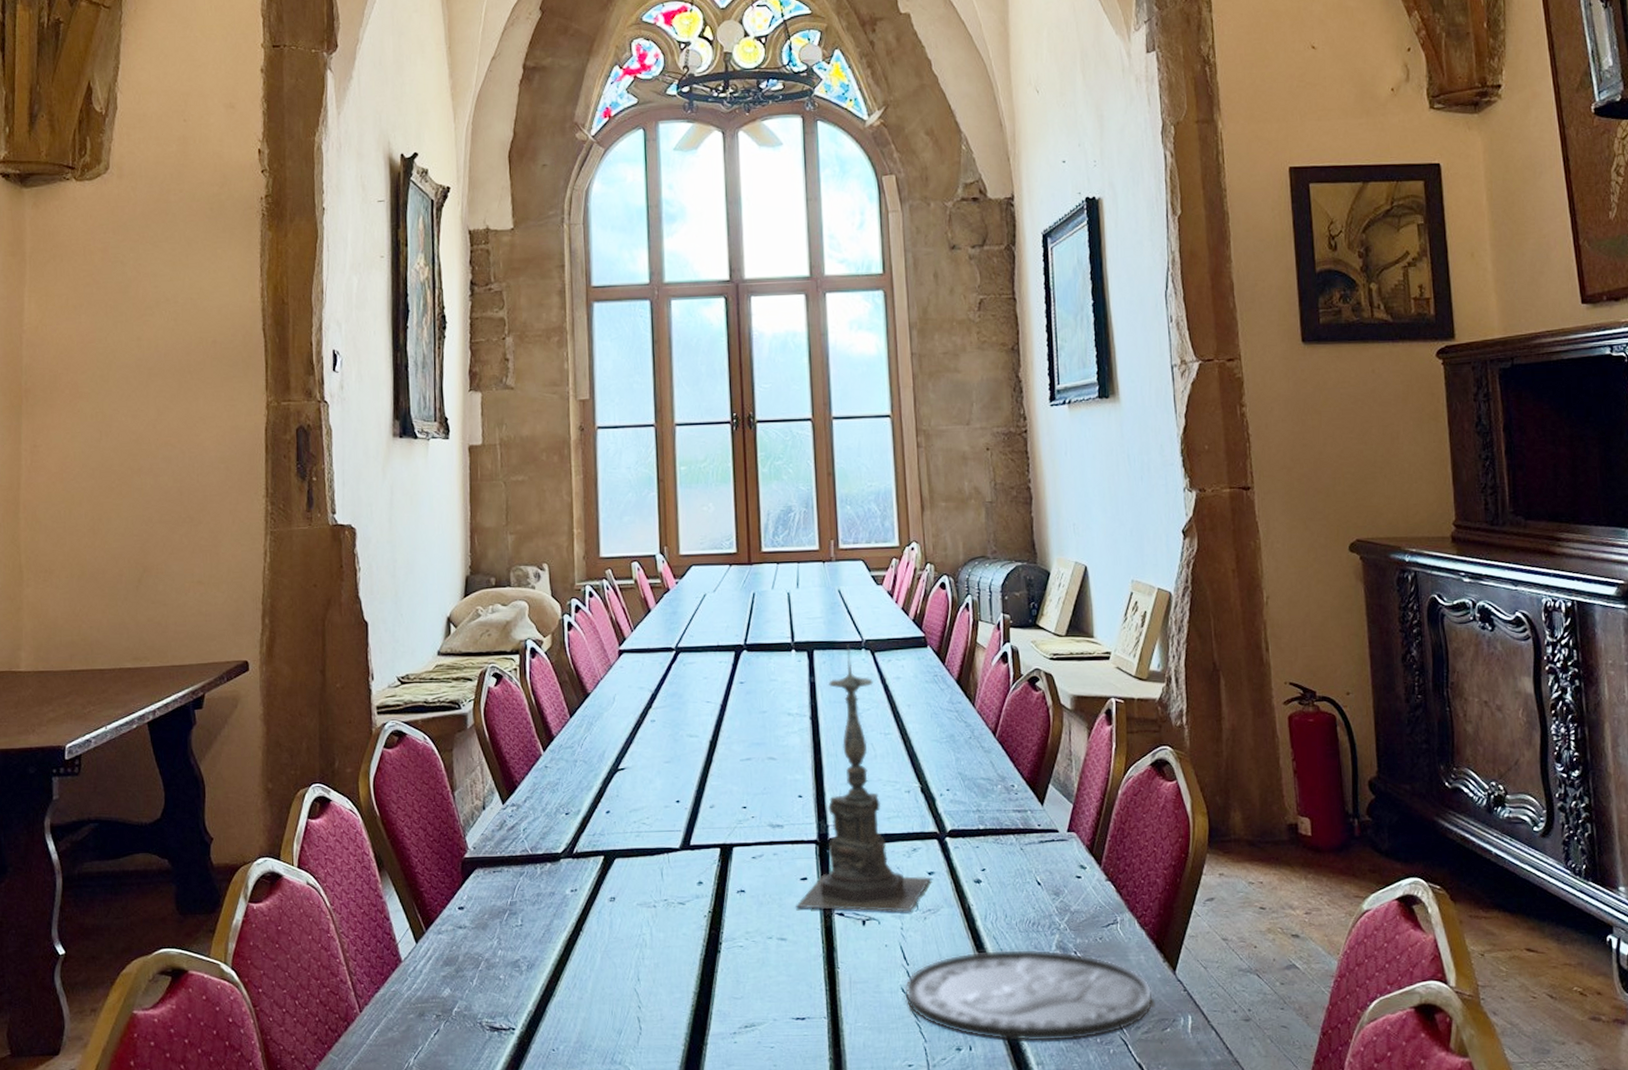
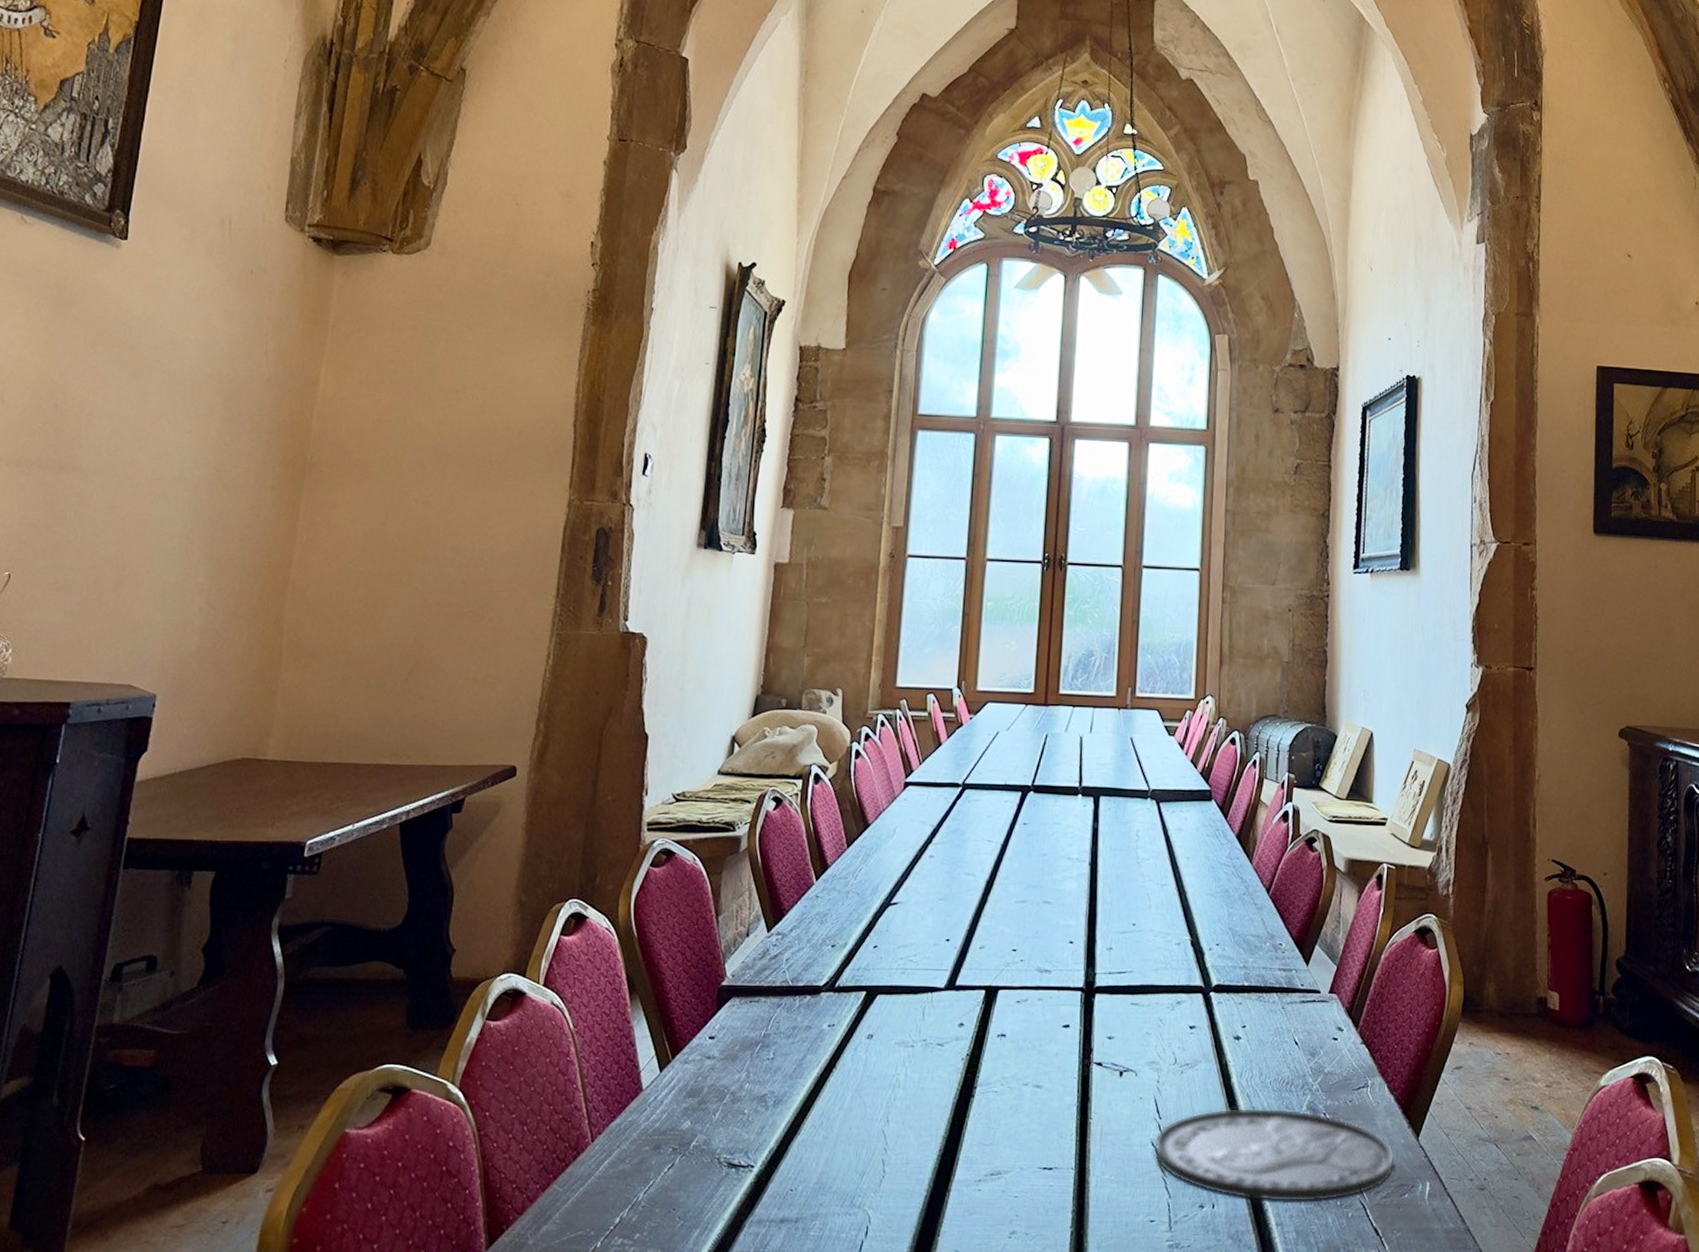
candle holder: present [796,644,932,912] -> none [1055,792,1193,1065]

